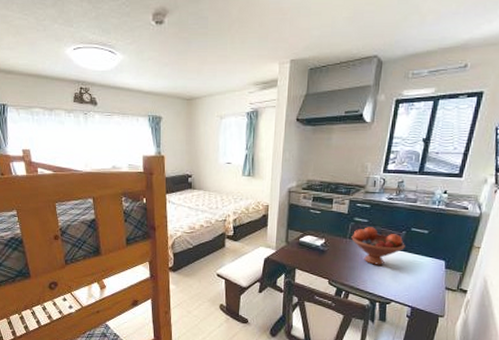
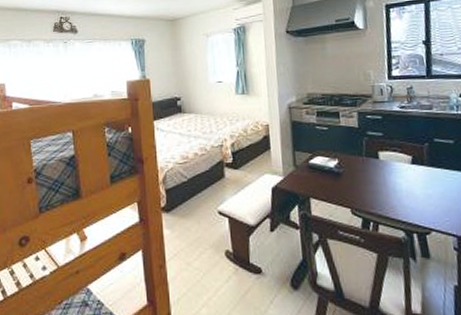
fruit bowl: present [351,227,405,265] -> none [368,141,432,186]

